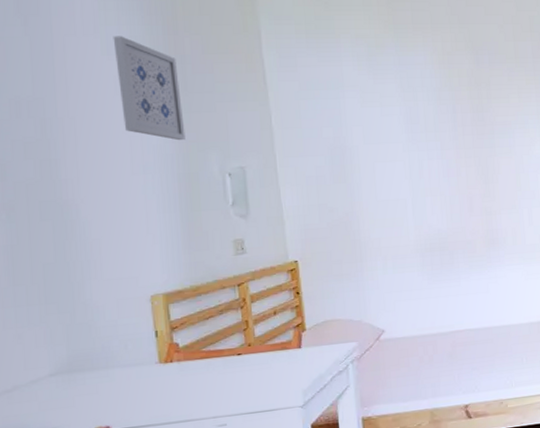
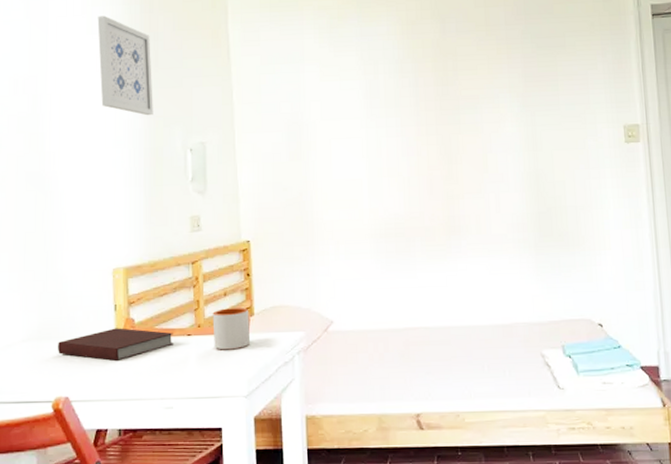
notebook: none [93,353,224,387] -> present [58,328,174,362]
mug: none [263,324,304,366] -> present [212,308,251,350]

